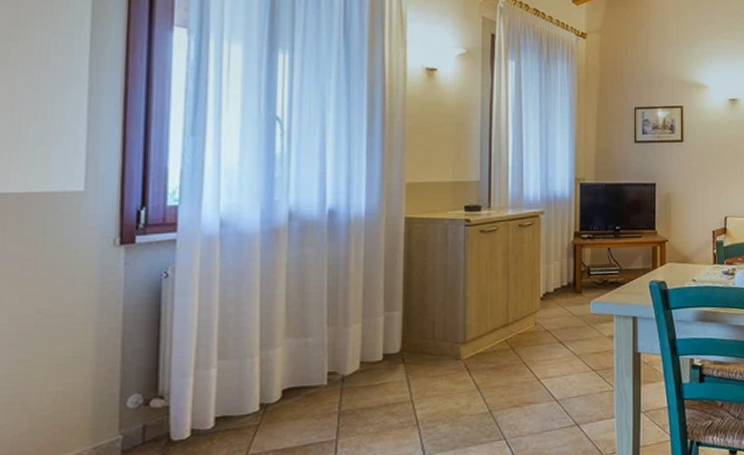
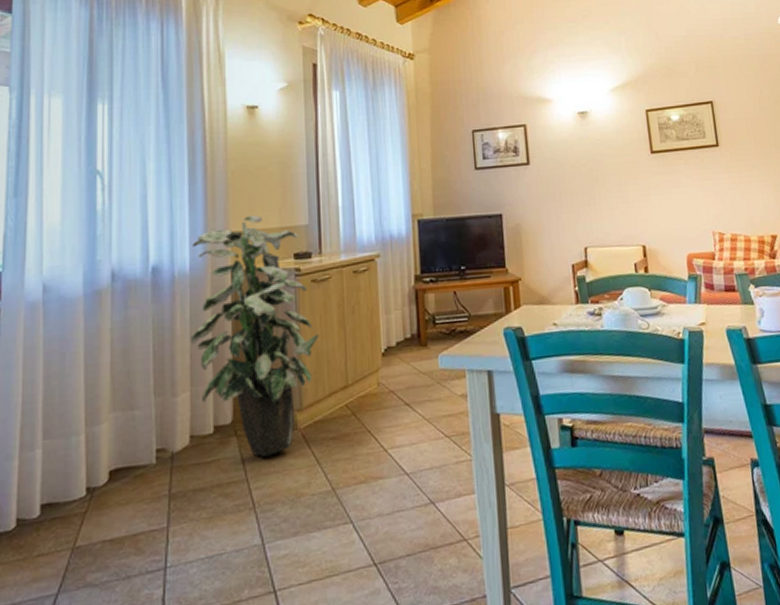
indoor plant: none [363,169,484,382] -> present [190,215,319,457]

